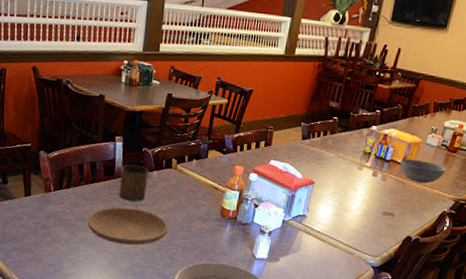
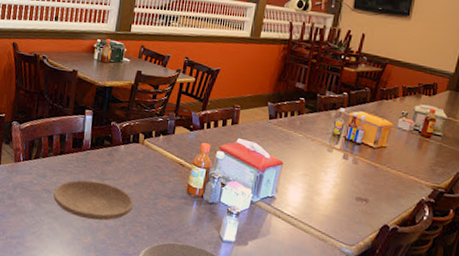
cup: present [118,165,149,202] -> none [85,138,116,175]
bowl: present [399,158,446,184] -> none [371,142,421,169]

